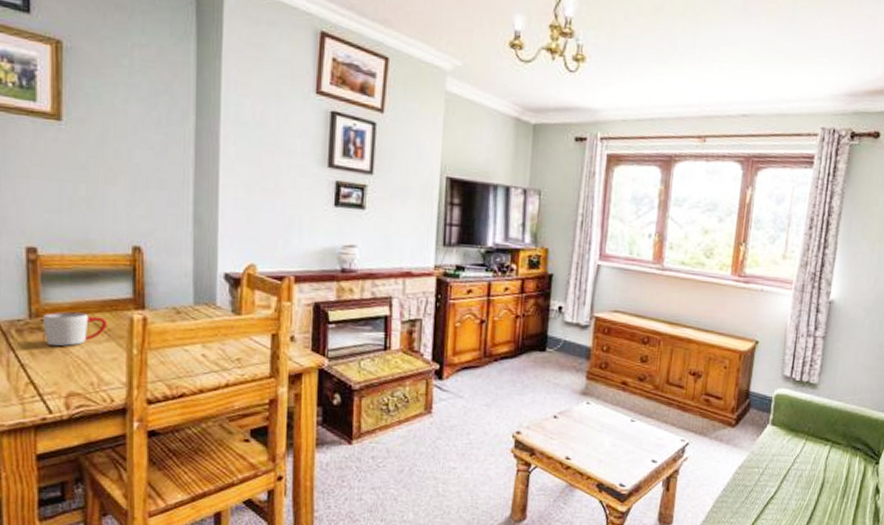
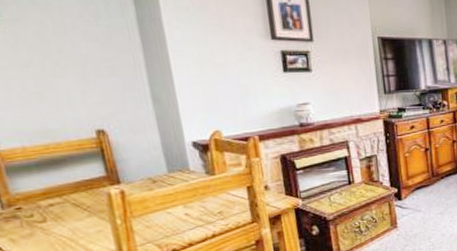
mug: present [43,311,108,346] -> none [16,196,86,230]

